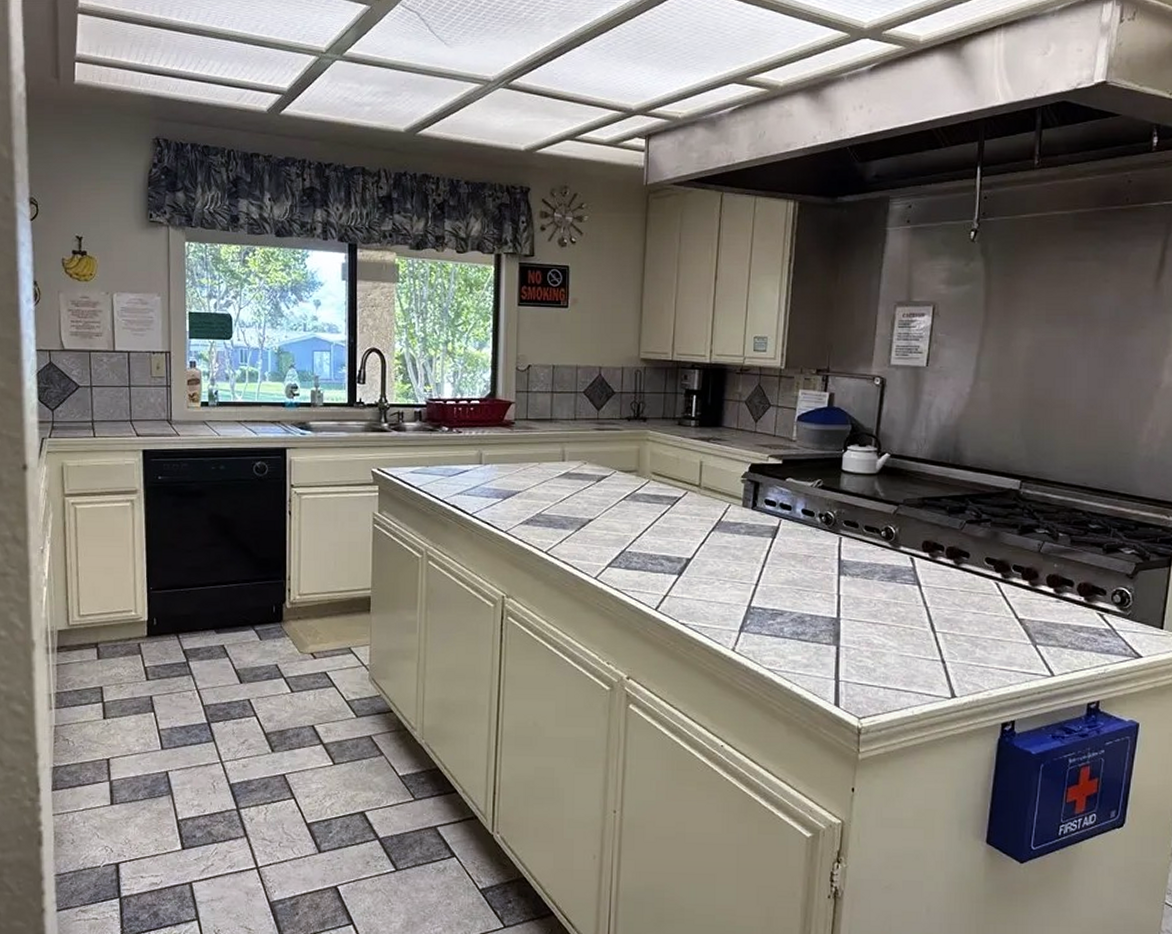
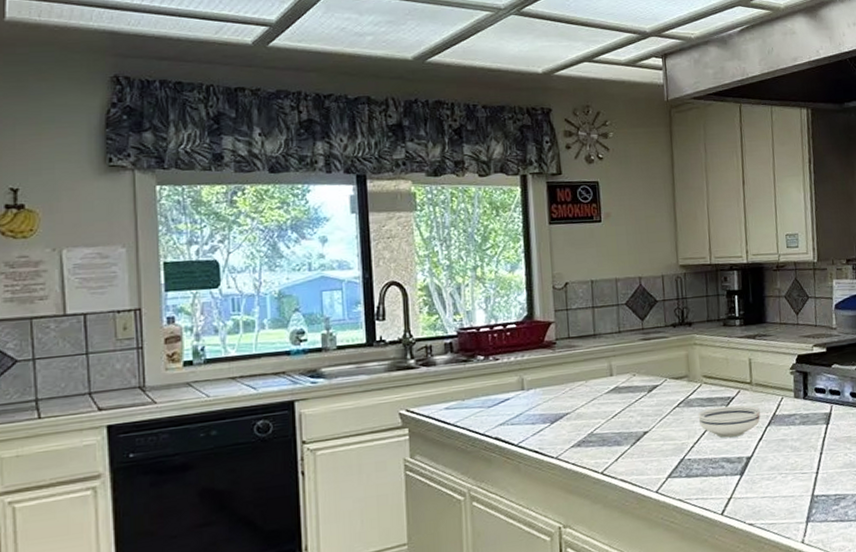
bowl: none [643,505,706,537] -> present [698,405,761,438]

